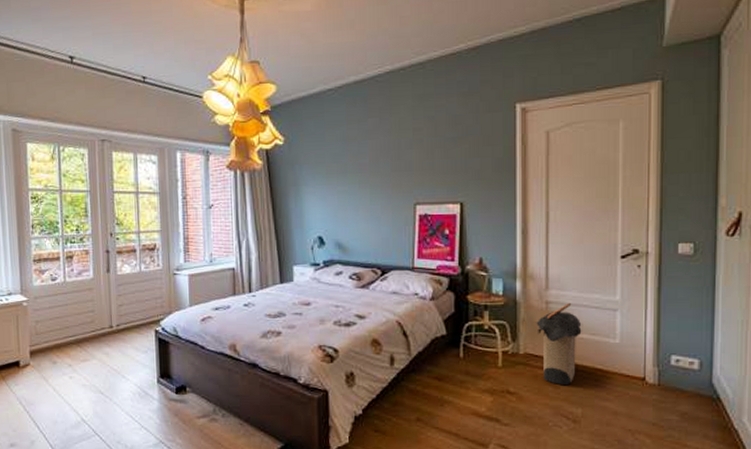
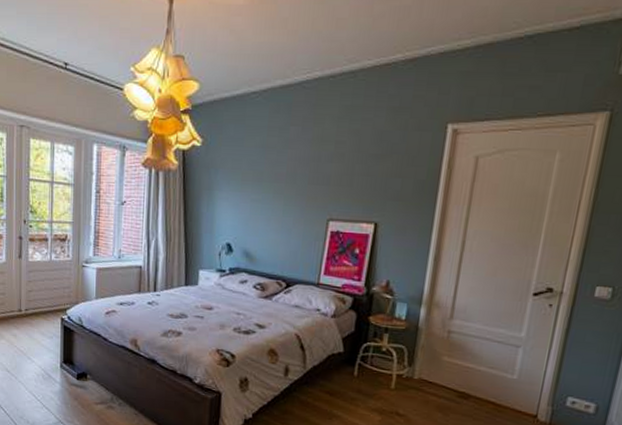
laundry hamper: present [536,302,582,386] -> none [434,334,482,414]

